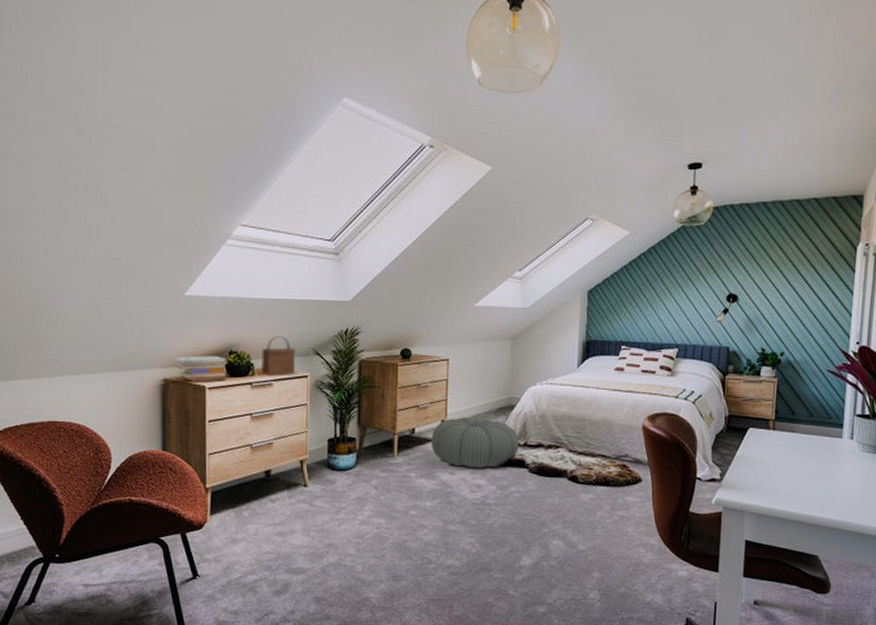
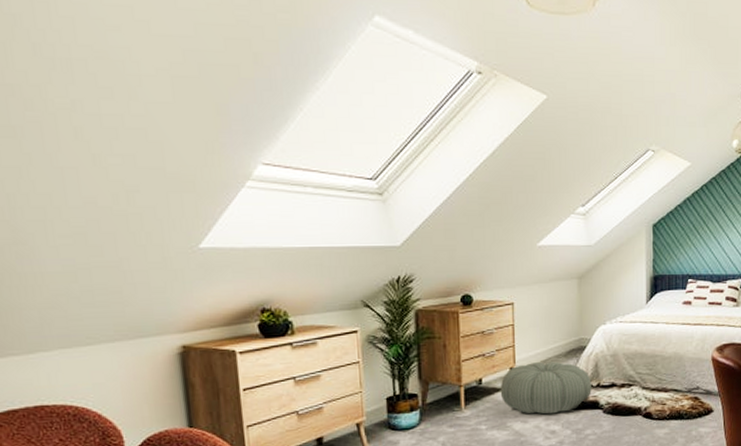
books: present [173,356,227,383] -> none [191,316,262,348]
handbag: present [260,335,296,376] -> none [300,288,342,334]

